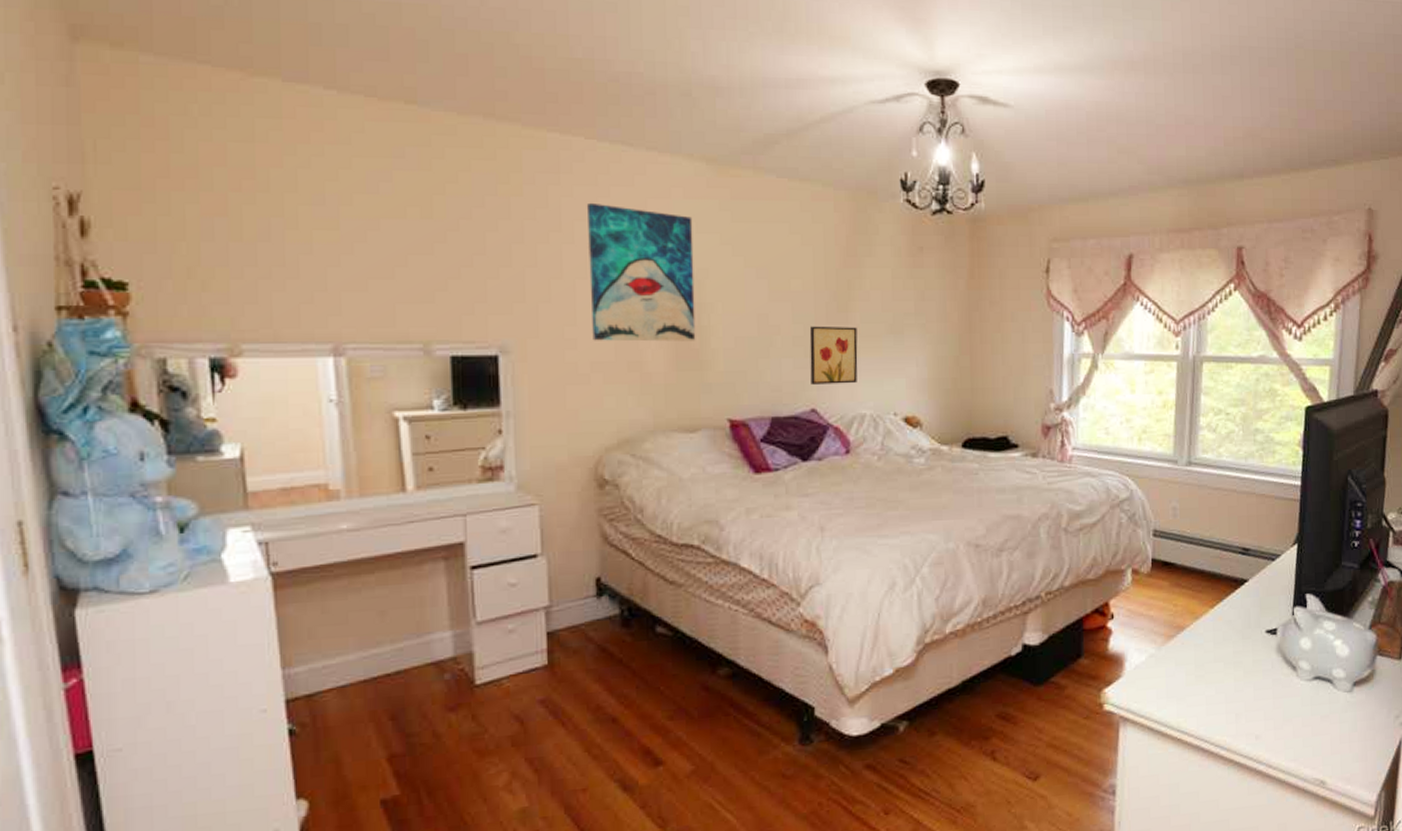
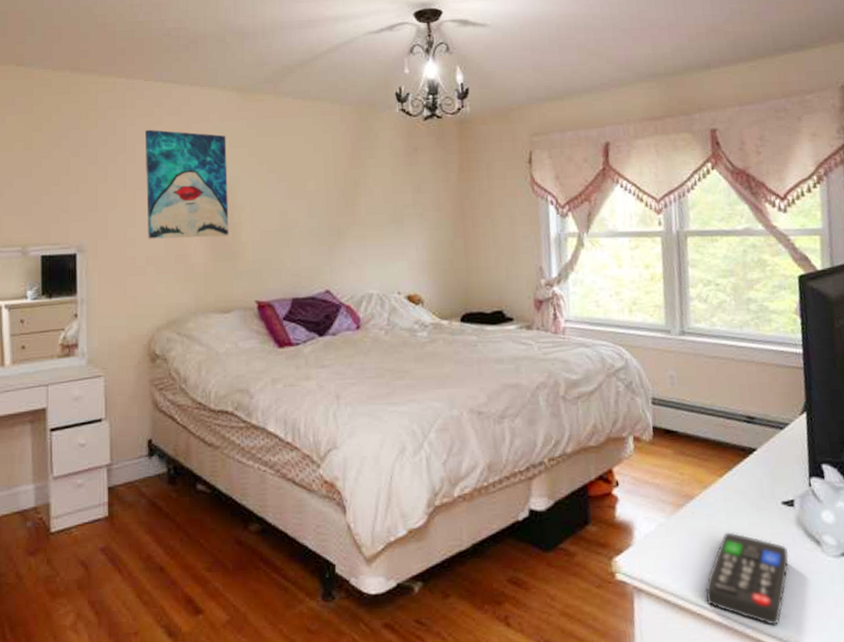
wall art: present [809,326,858,385] -> none [322,218,365,269]
remote control: none [1187,660,1266,747] -> present [704,532,790,626]

